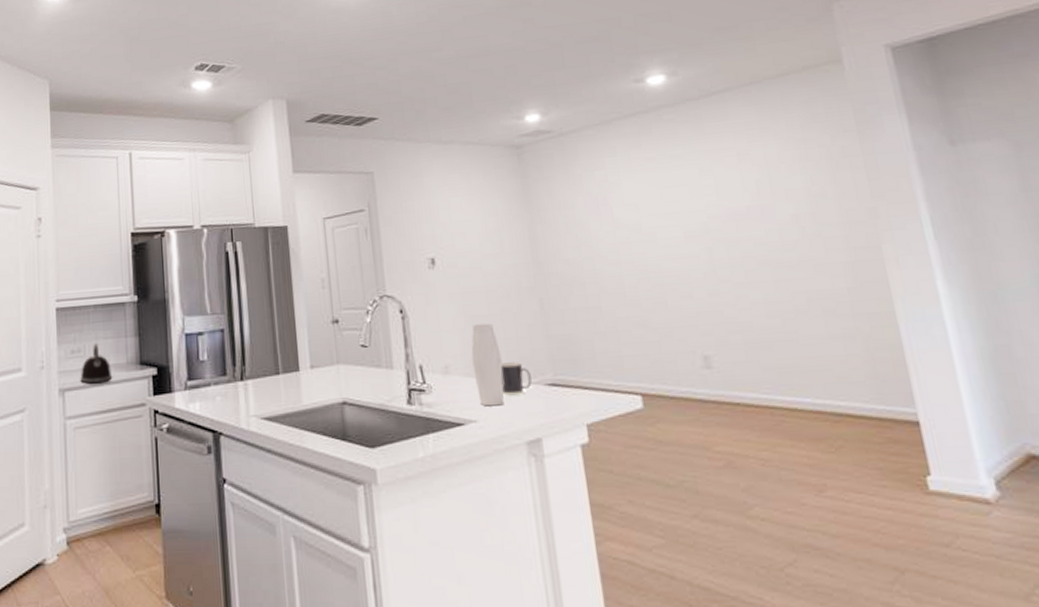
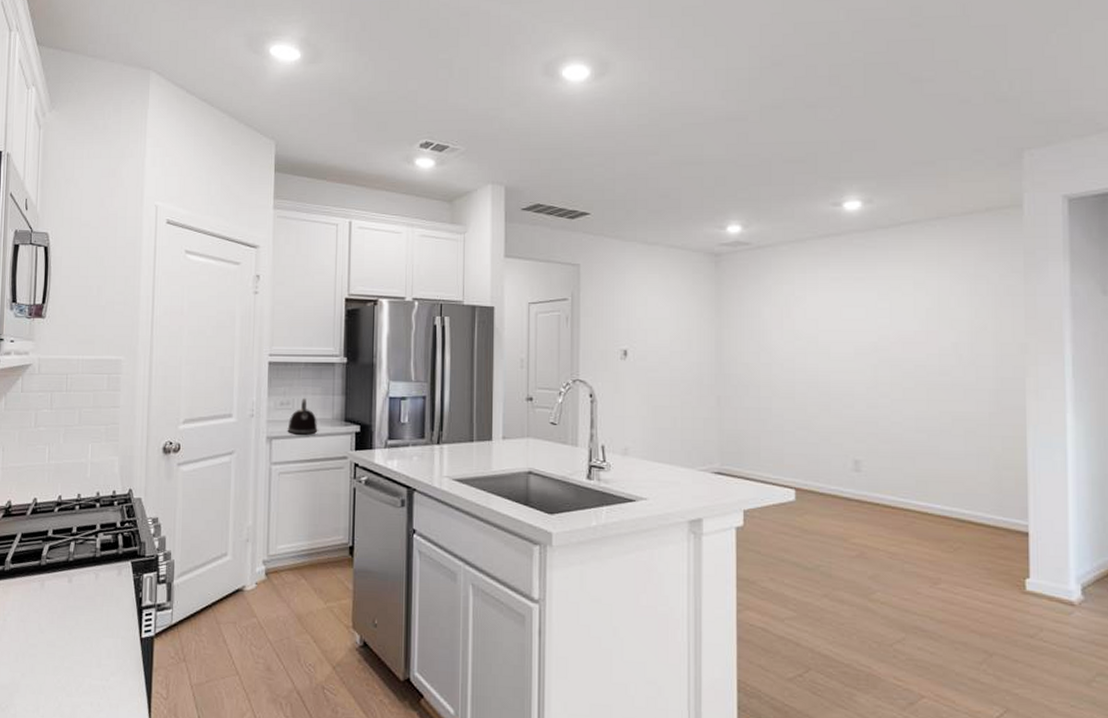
vase: present [471,323,504,407] -> none [650,414,676,487]
mug: present [501,362,532,396] -> none [673,450,700,480]

